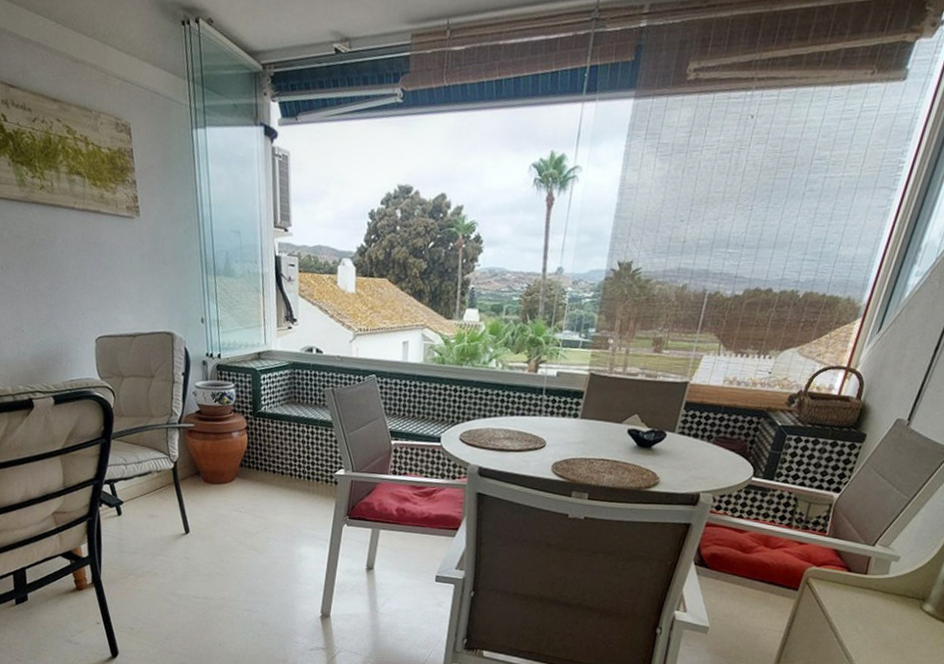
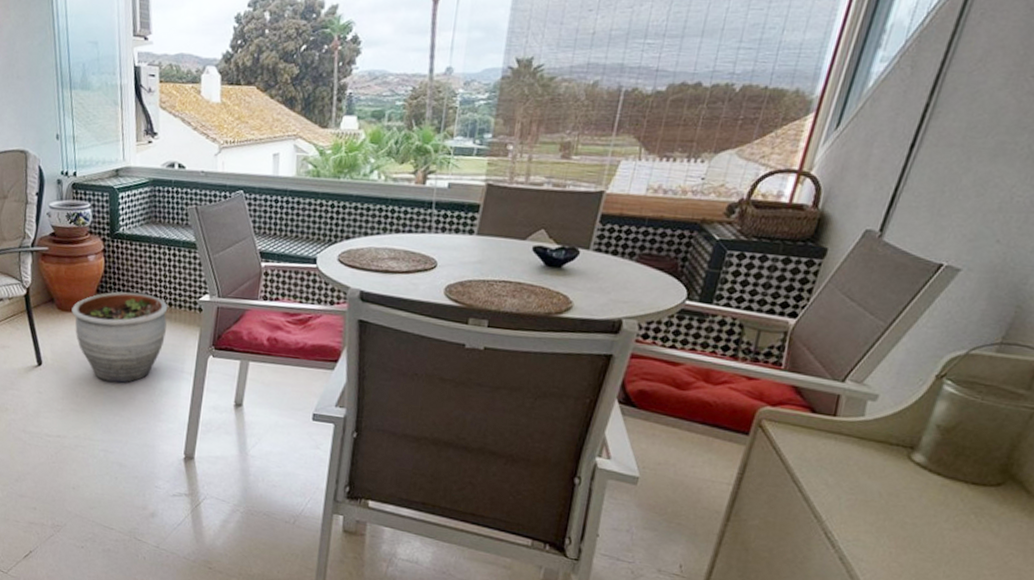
planter pot: none [217,466,307,550] -> present [71,291,168,384]

